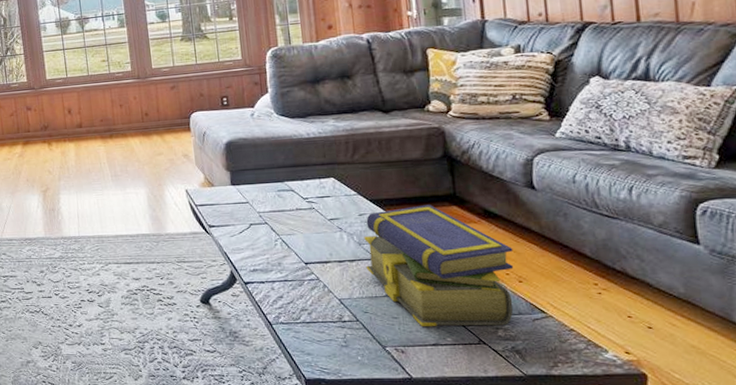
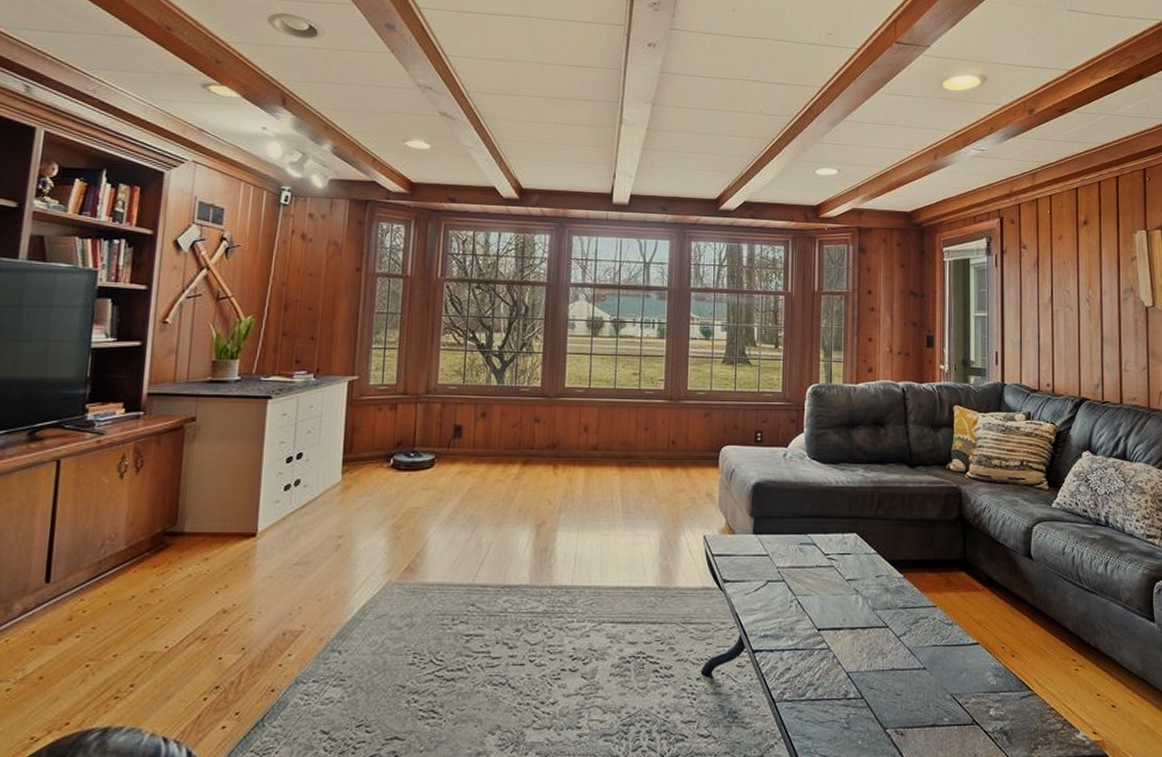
stack of books: present [364,205,514,327] -> none [876,569,1010,706]

